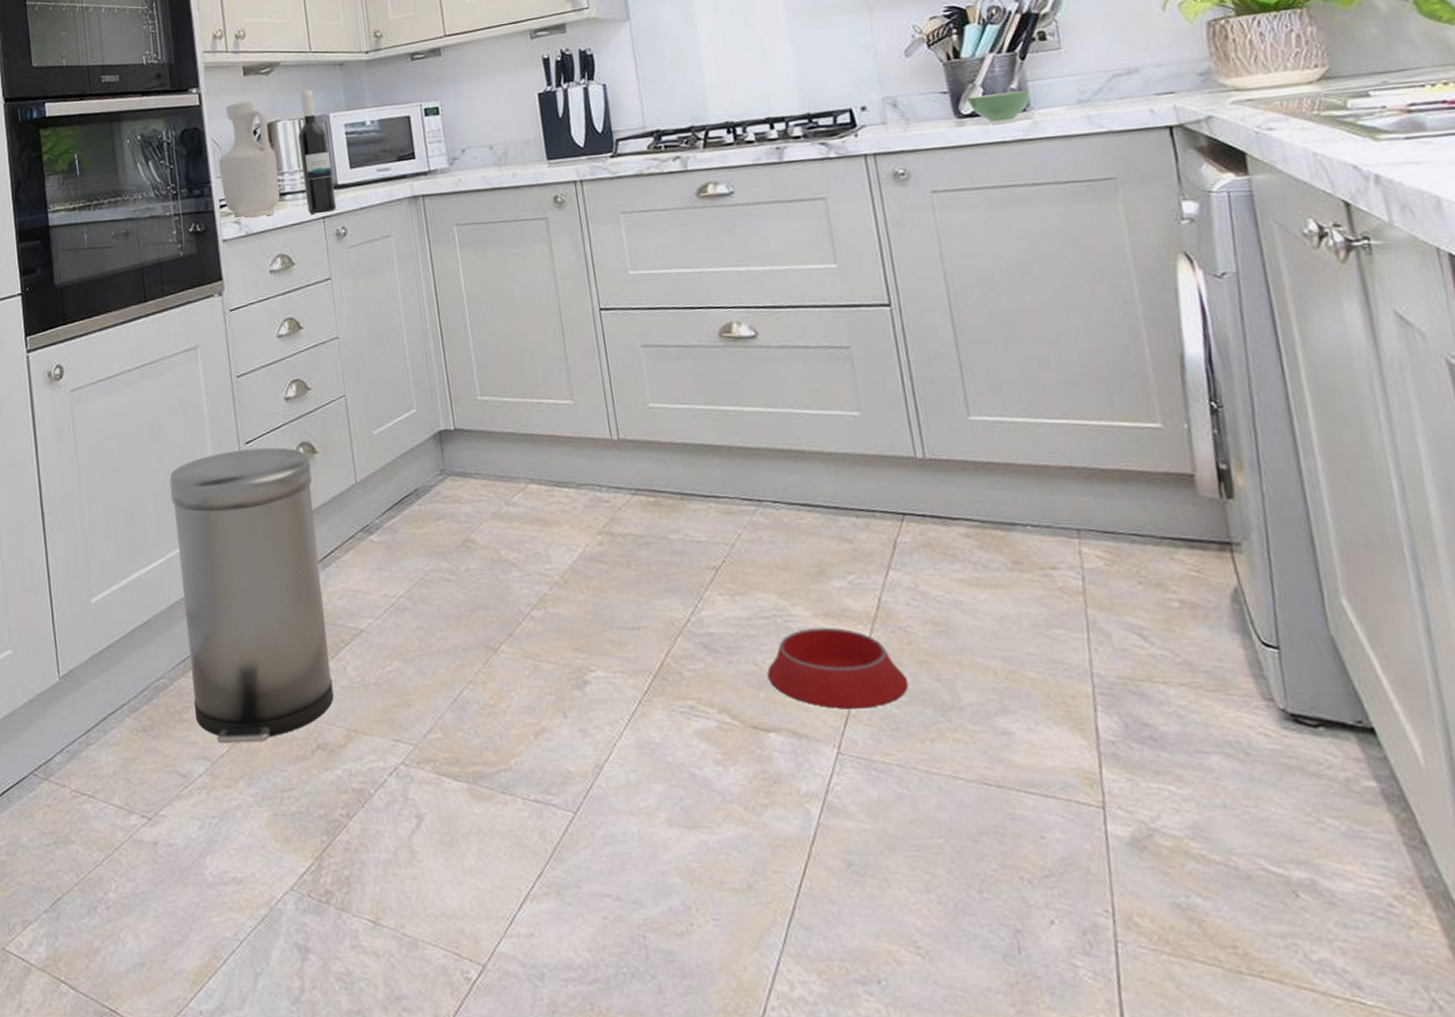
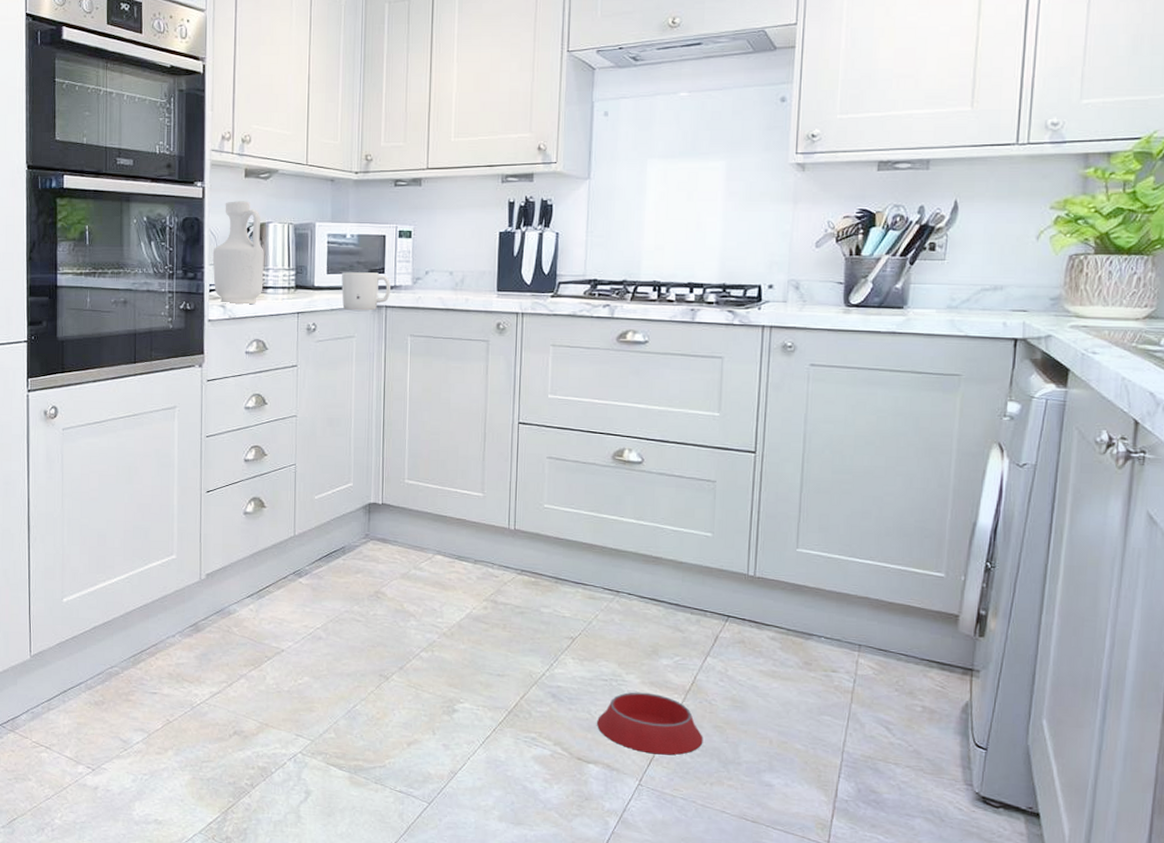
pedal bin: present [169,447,334,744] -> none [138,496,258,724]
wine bottle: present [297,89,337,215] -> none [285,199,311,309]
mug: none [367,159,426,207] -> present [341,272,391,311]
bowl: present [966,90,1031,126] -> none [857,290,911,317]

